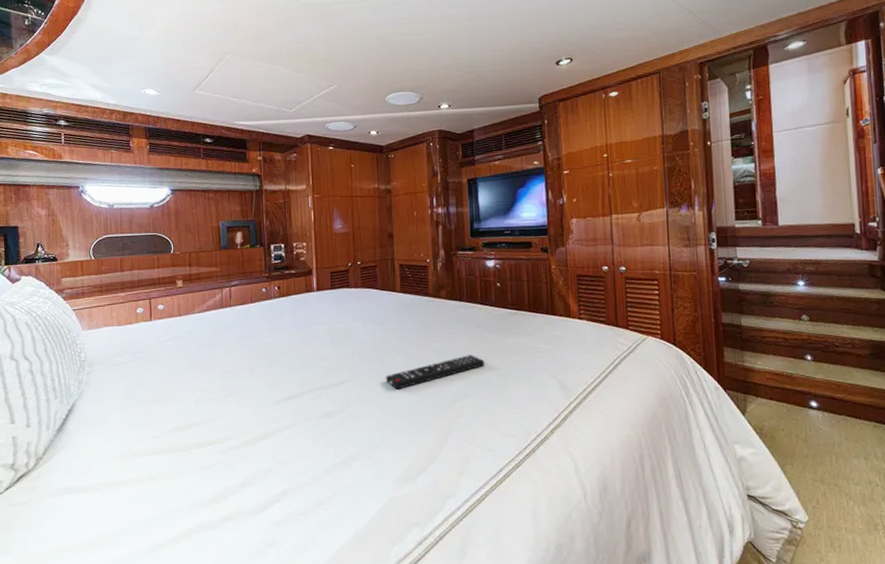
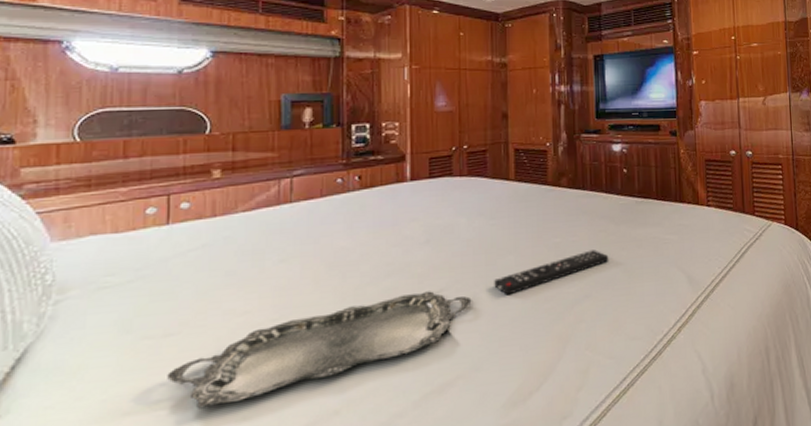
serving tray: none [157,382,368,457] -> present [167,291,472,409]

